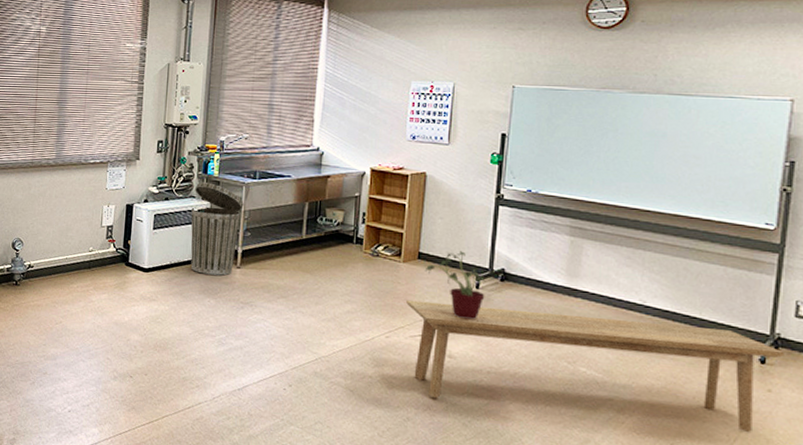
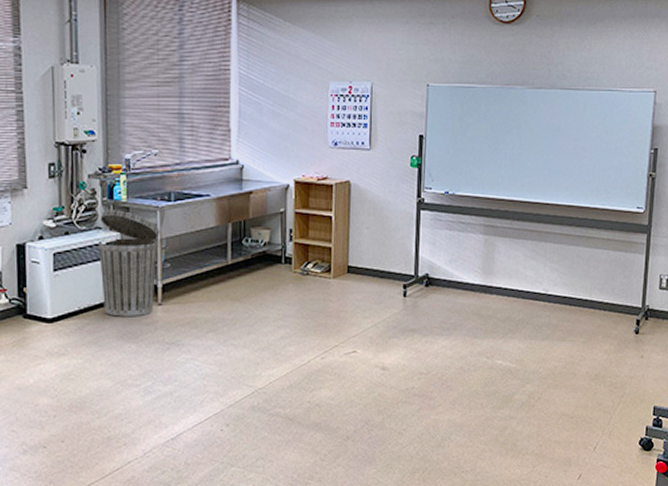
bench: present [406,300,784,433] -> none [339,308,652,412]
potted plant: present [424,251,486,320] -> none [354,260,412,329]

